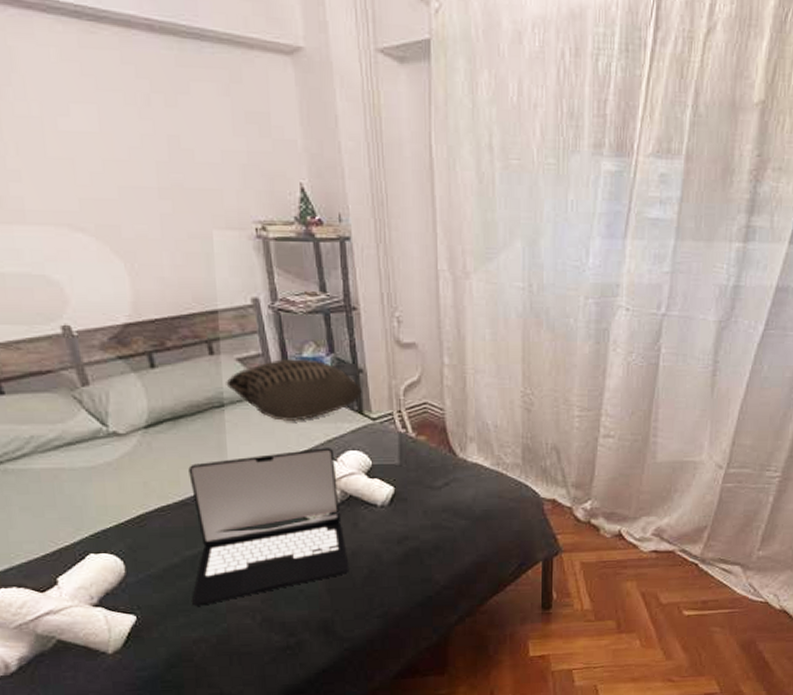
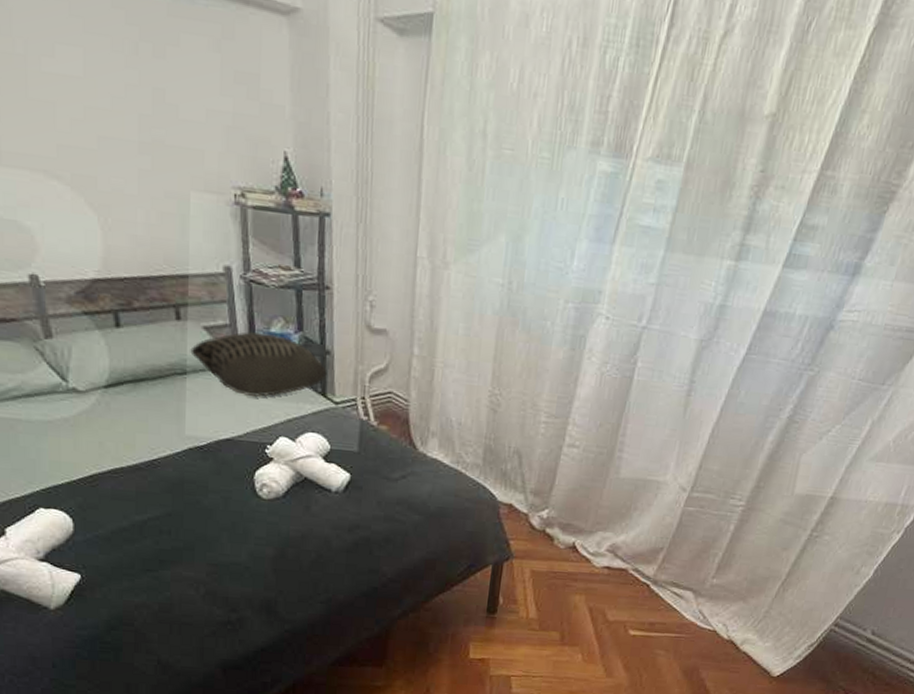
laptop: present [188,448,349,606] -> none [136,426,298,572]

